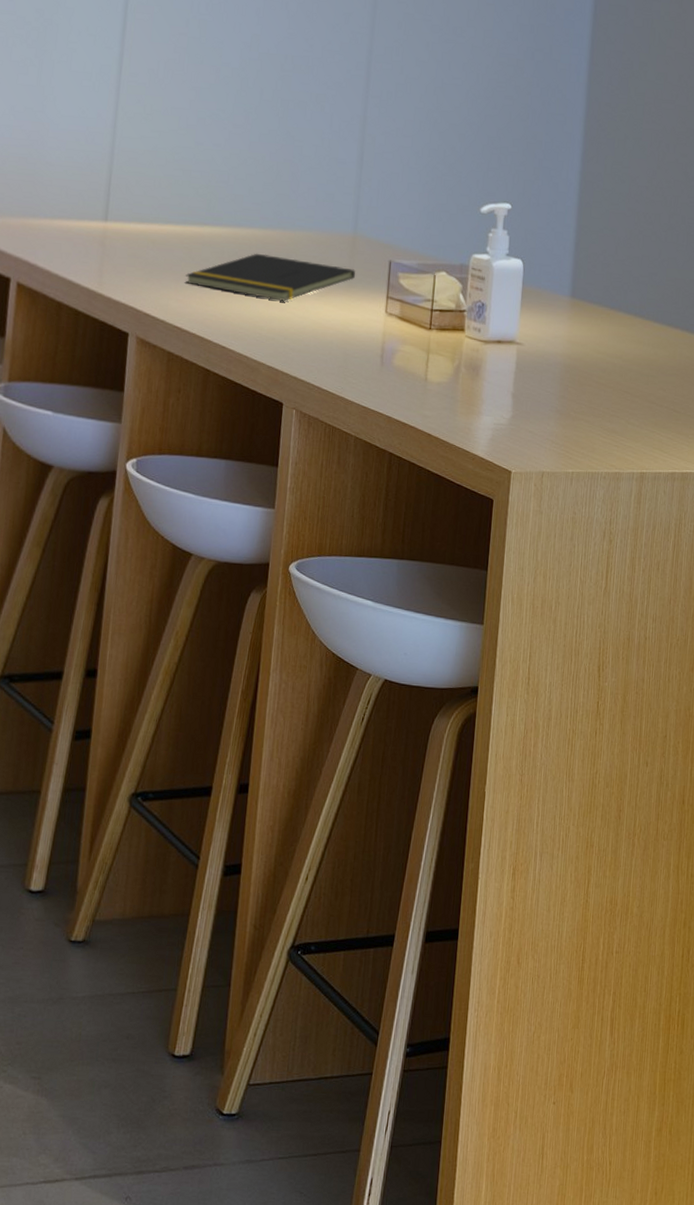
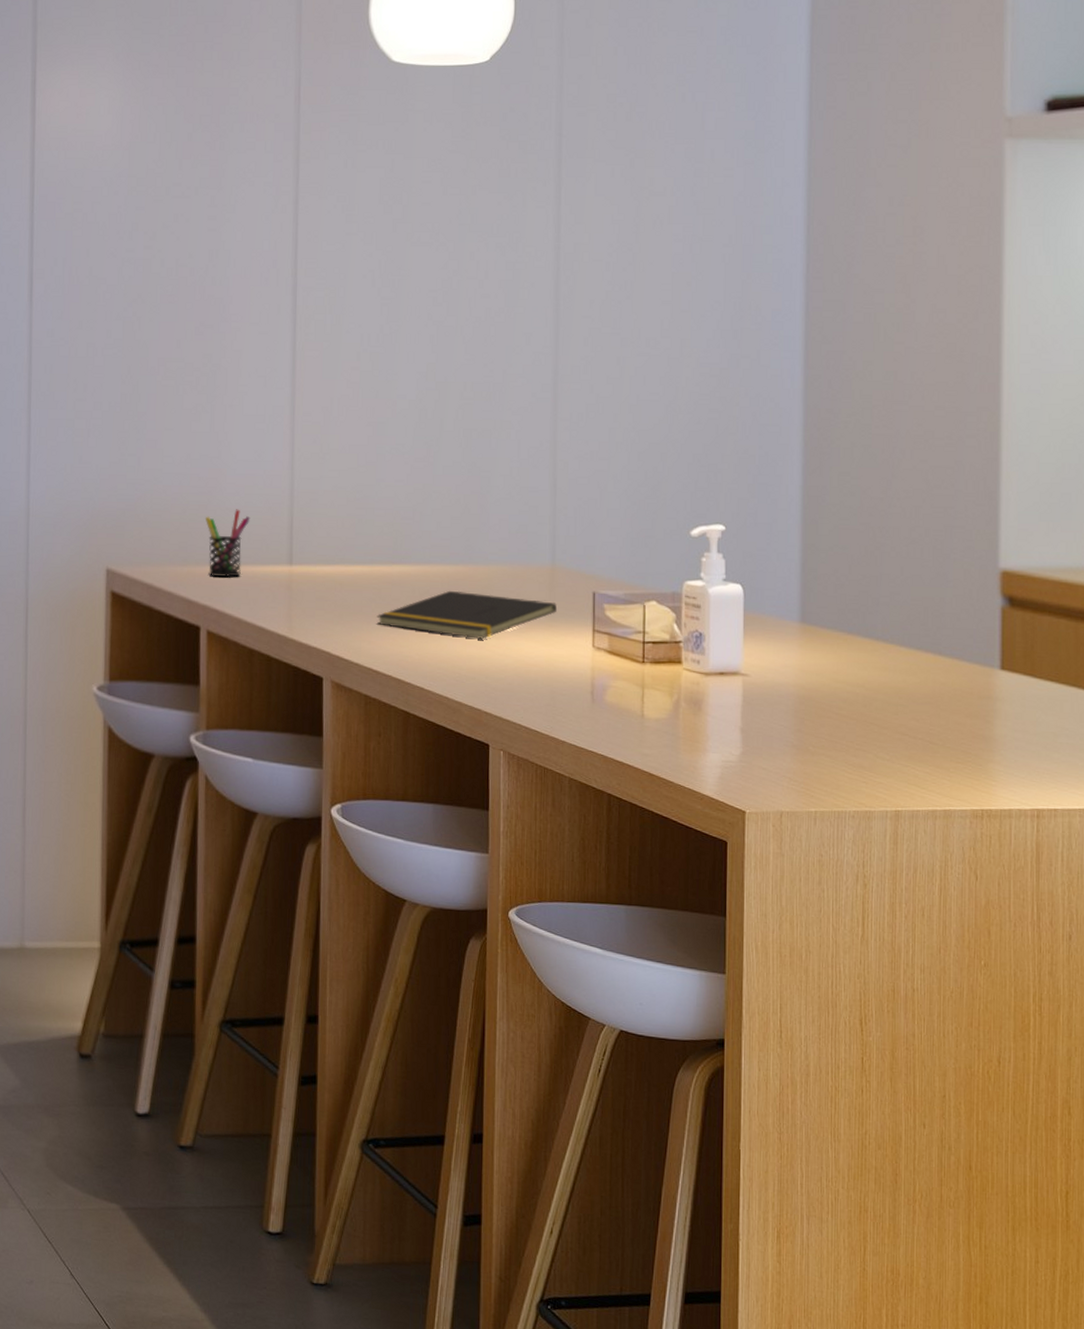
pen holder: none [23,163,70,231] -> present [205,509,251,577]

